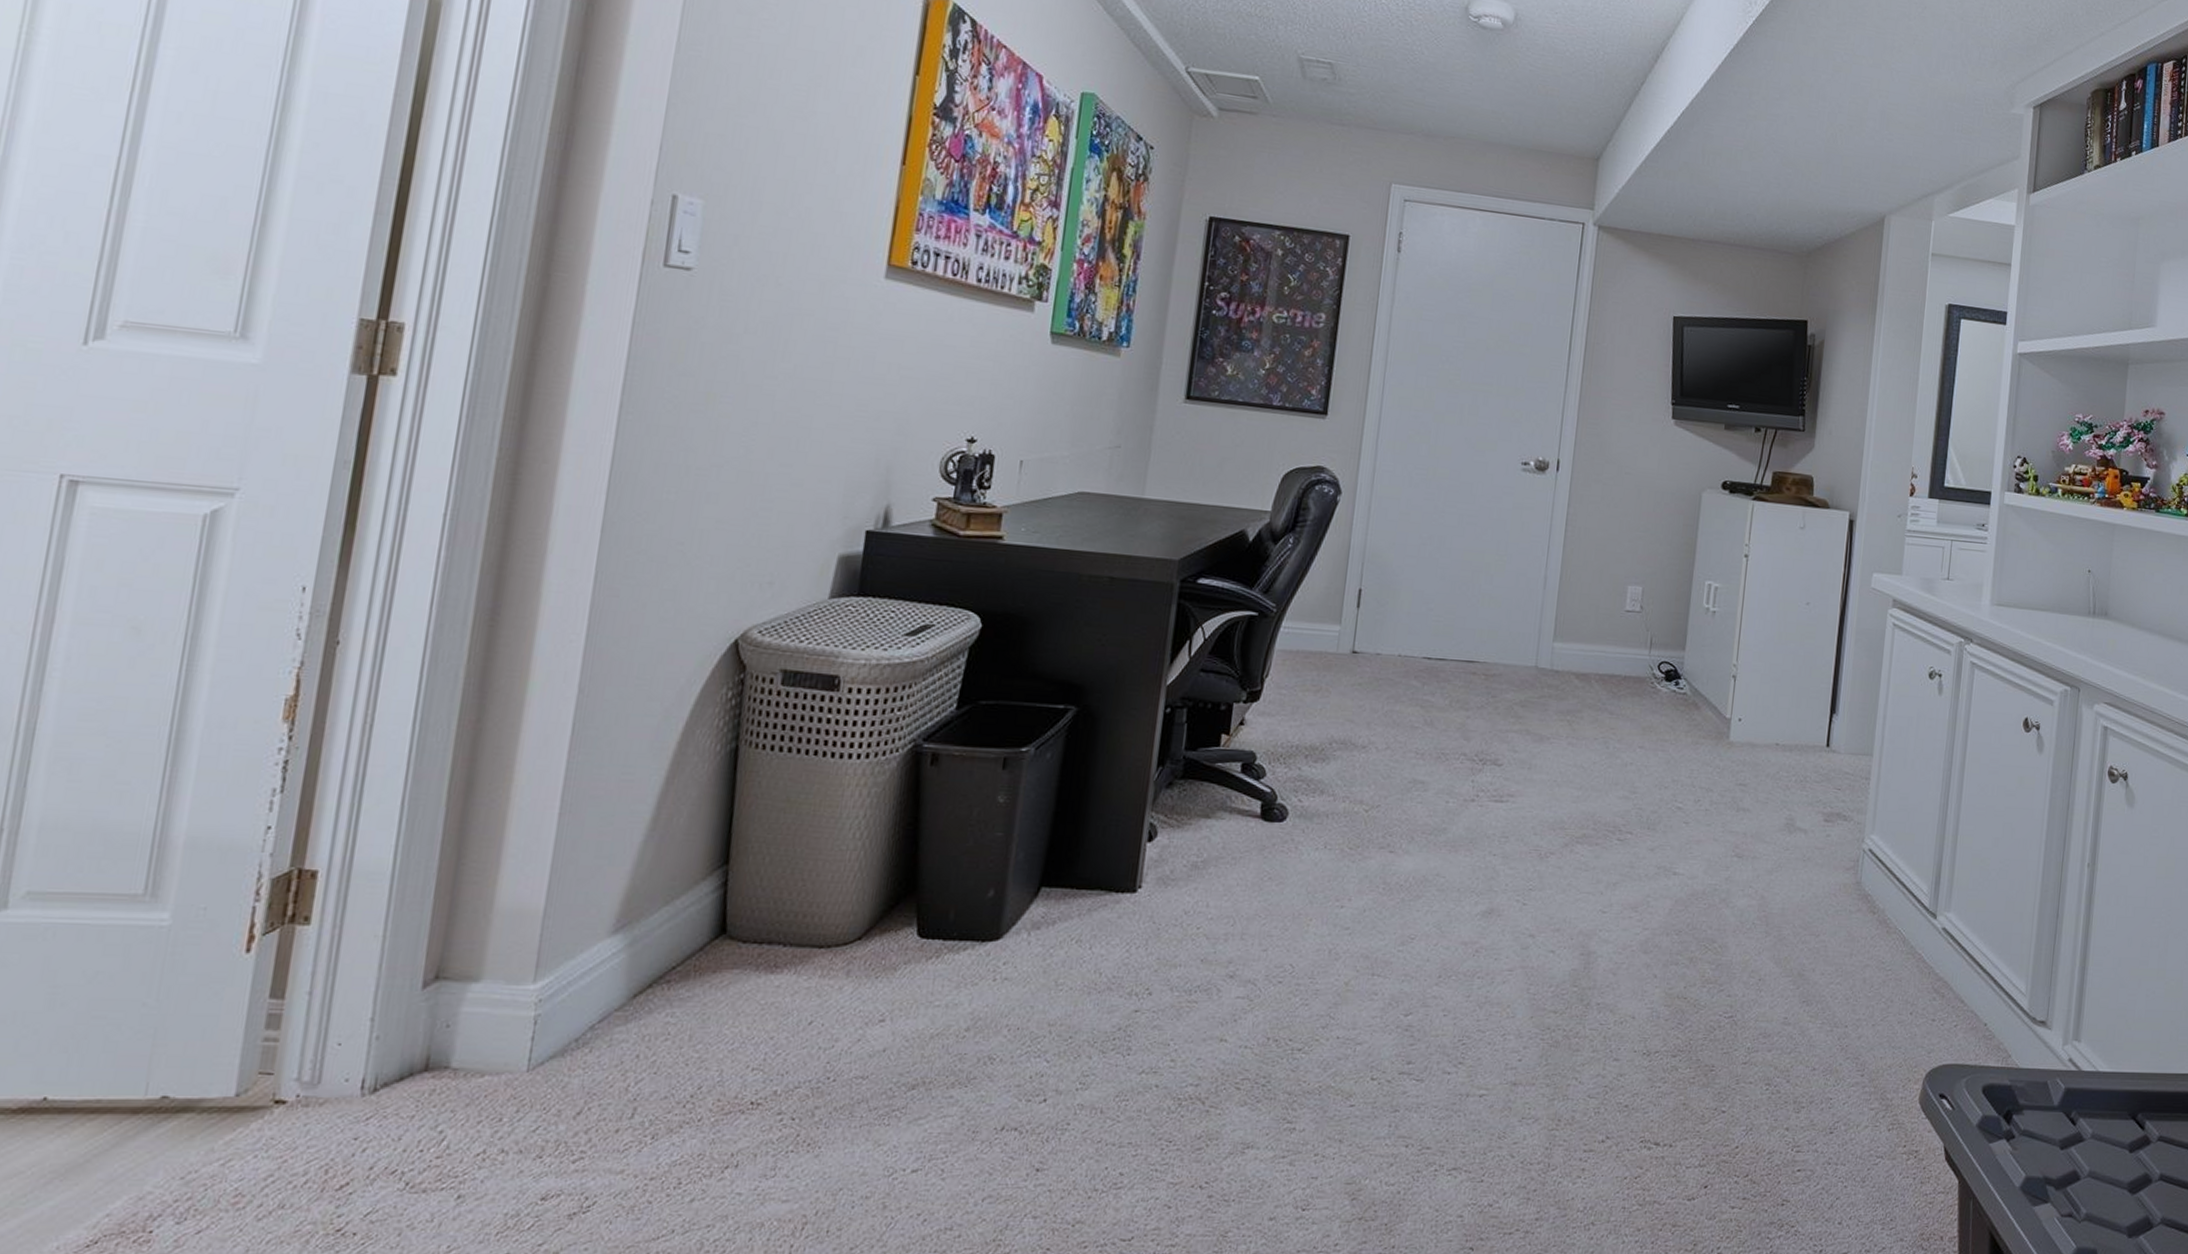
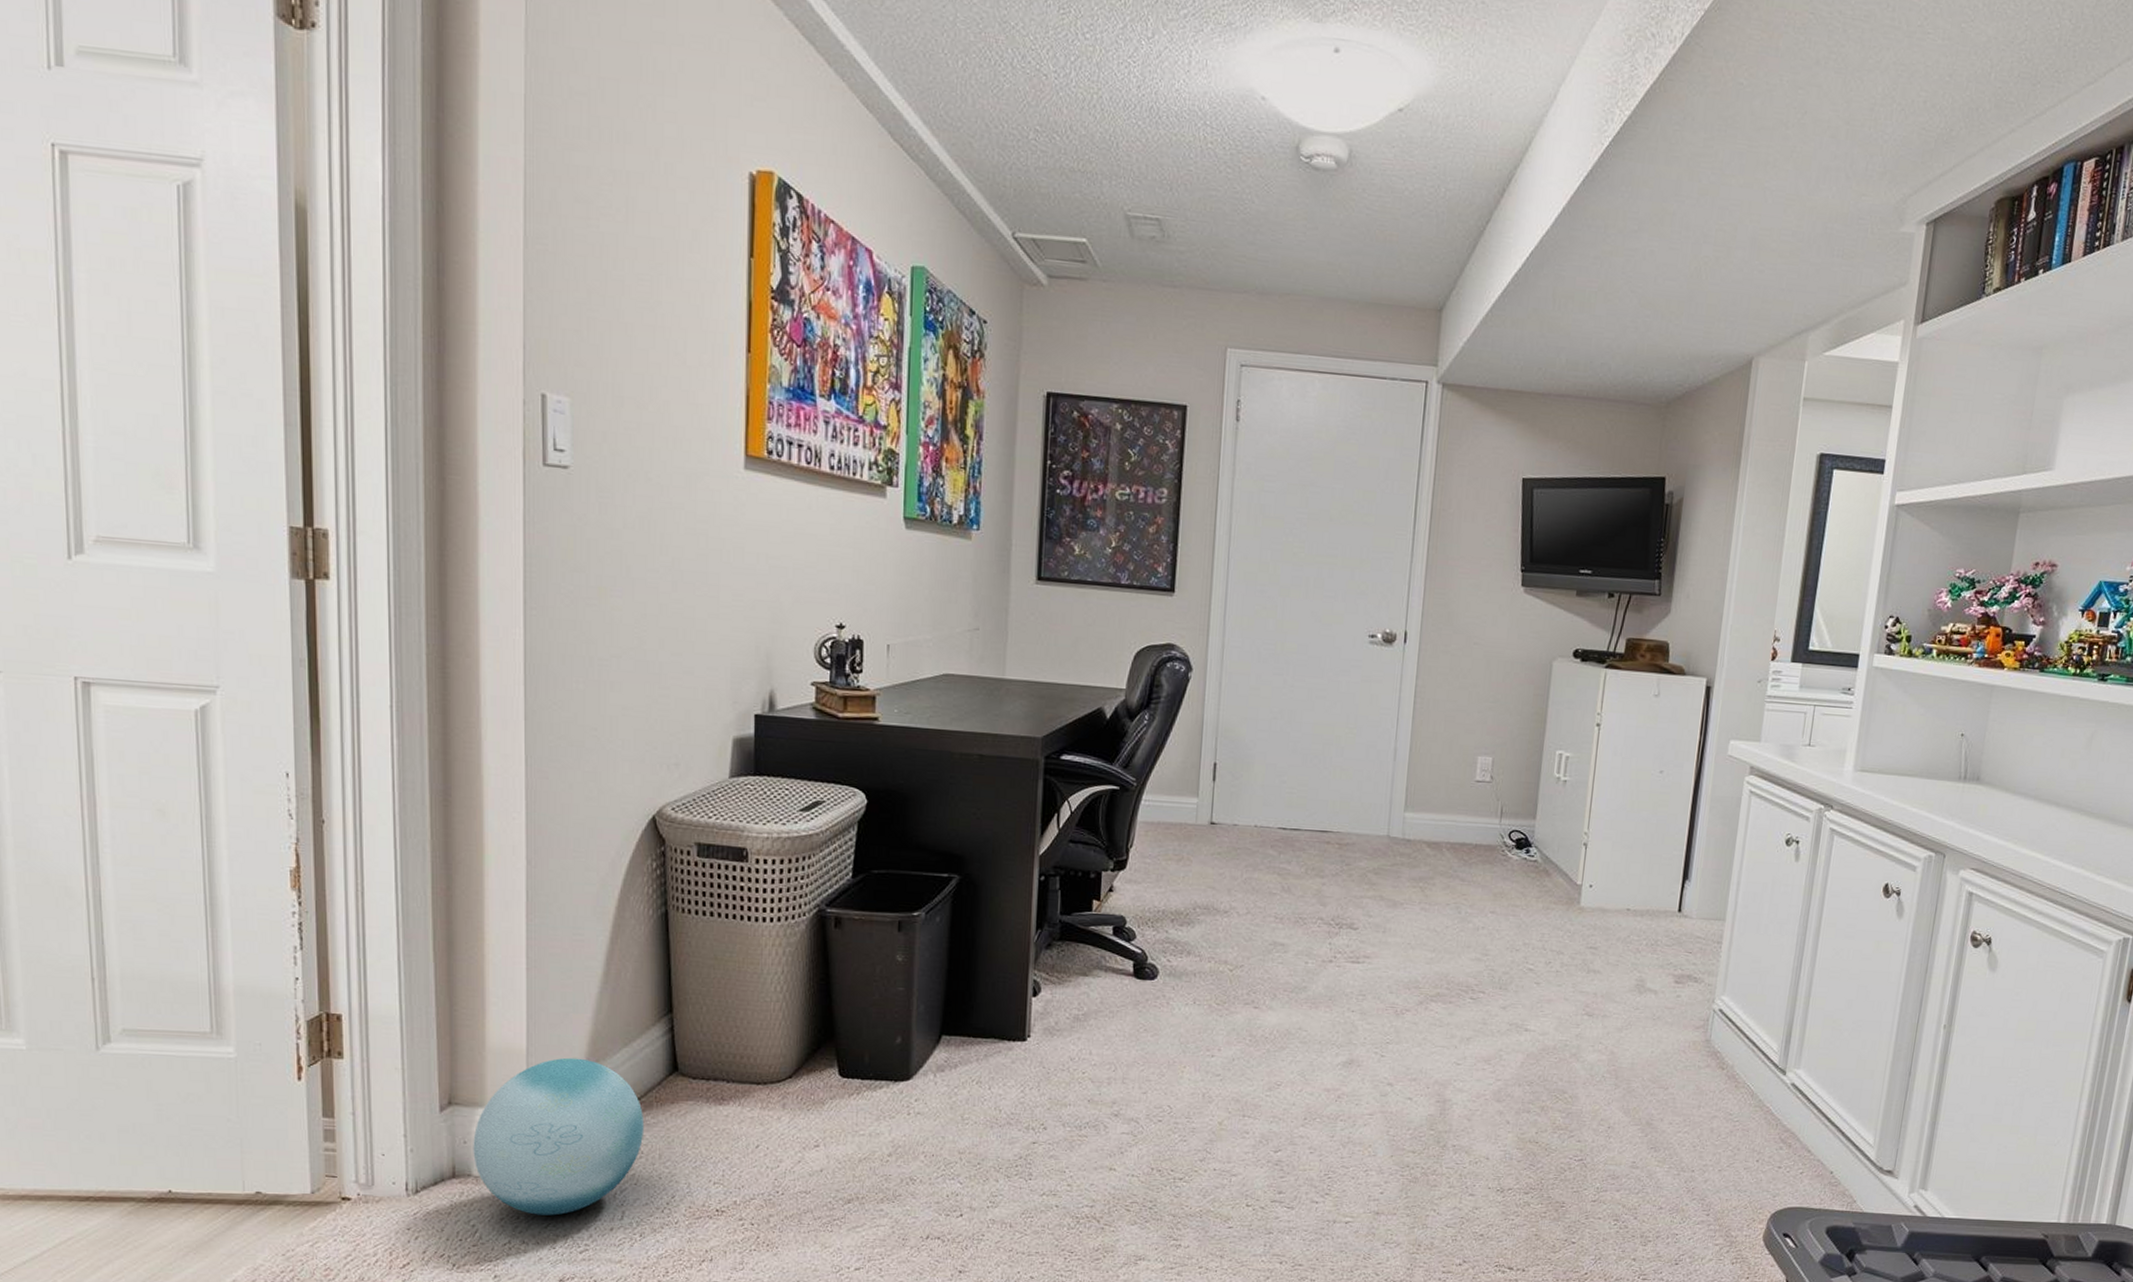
ball: none [455,919,677,1116] -> present [473,1057,645,1216]

